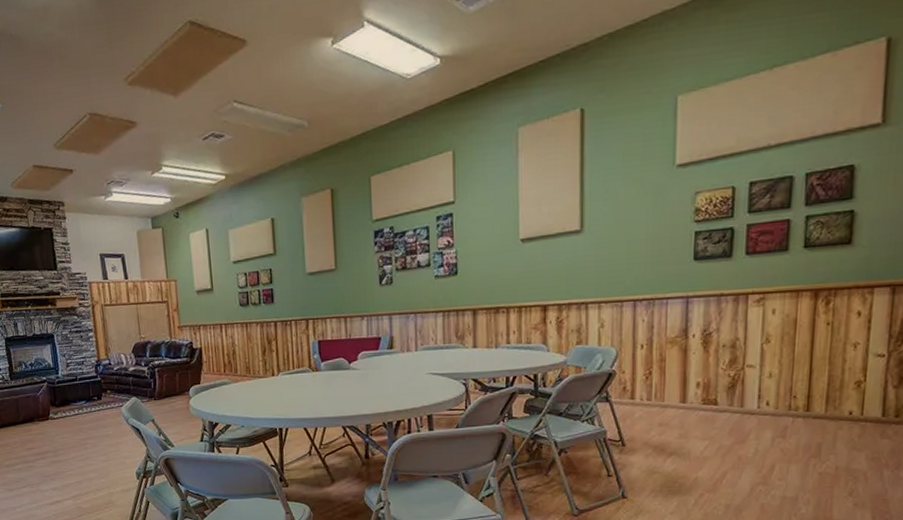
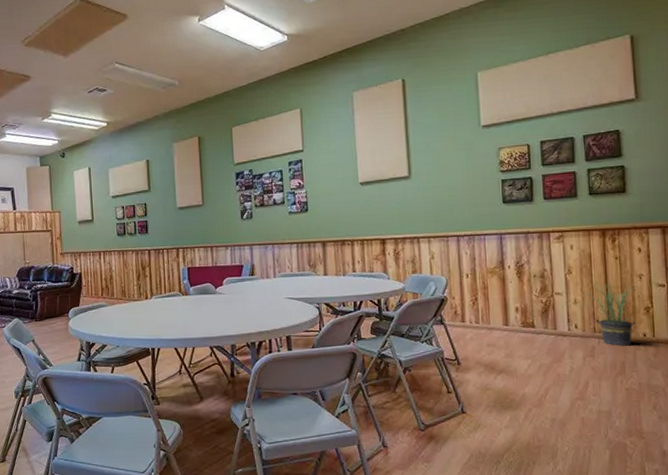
potted plant: none [784,351,854,426] -> present [586,281,640,346]

